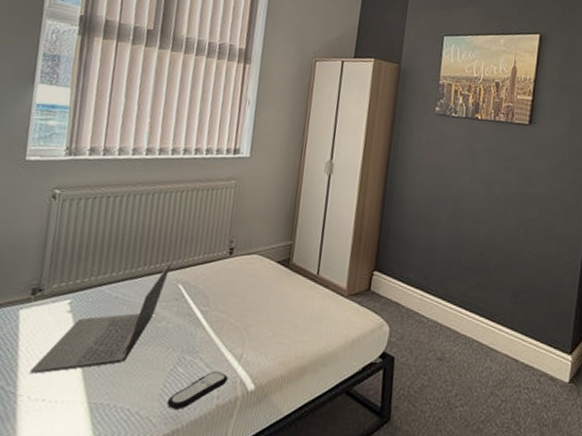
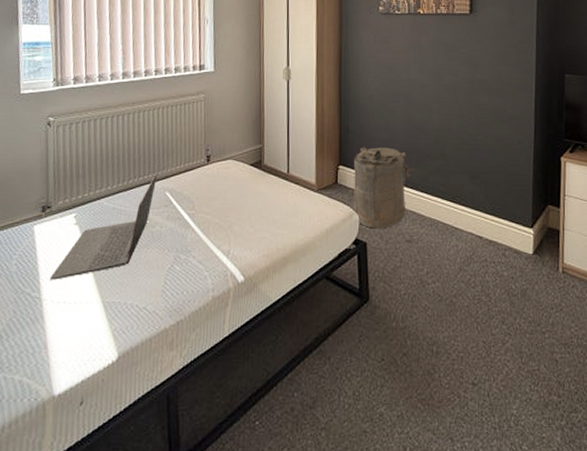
remote control: present [166,372,228,410] -> none [169,268,219,303]
laundry hamper: none [384,254,456,343] -> present [354,147,415,229]

